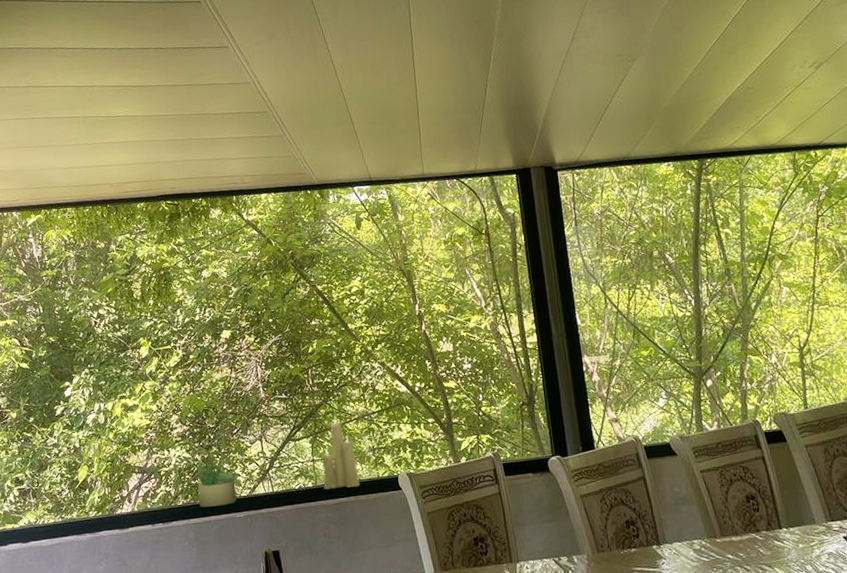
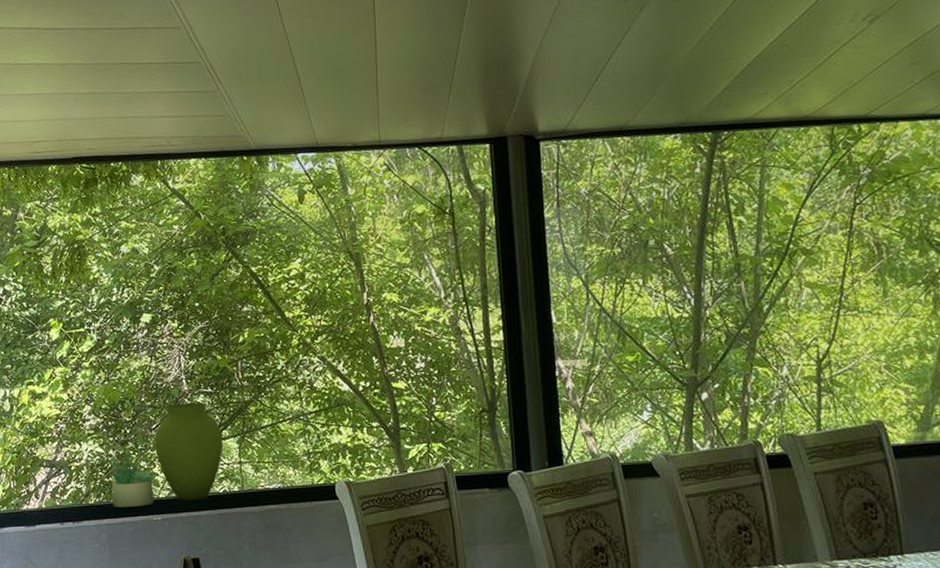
vase: none [236,407,298,499] -> present [154,402,224,502]
candle: present [322,415,361,491] -> none [250,413,293,496]

